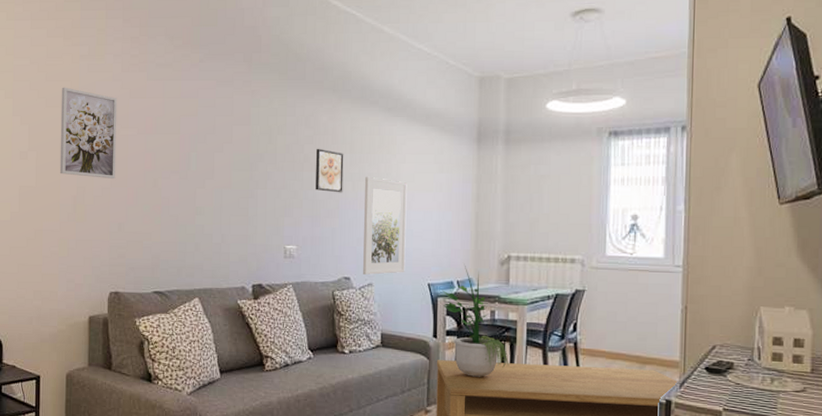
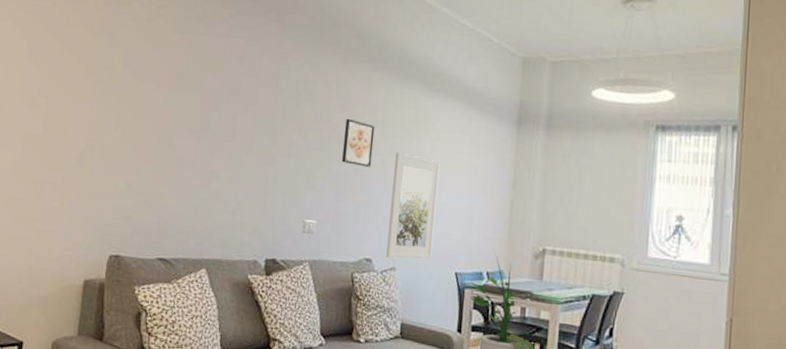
wall art: present [59,87,118,178] -> none [69,32,140,133]

